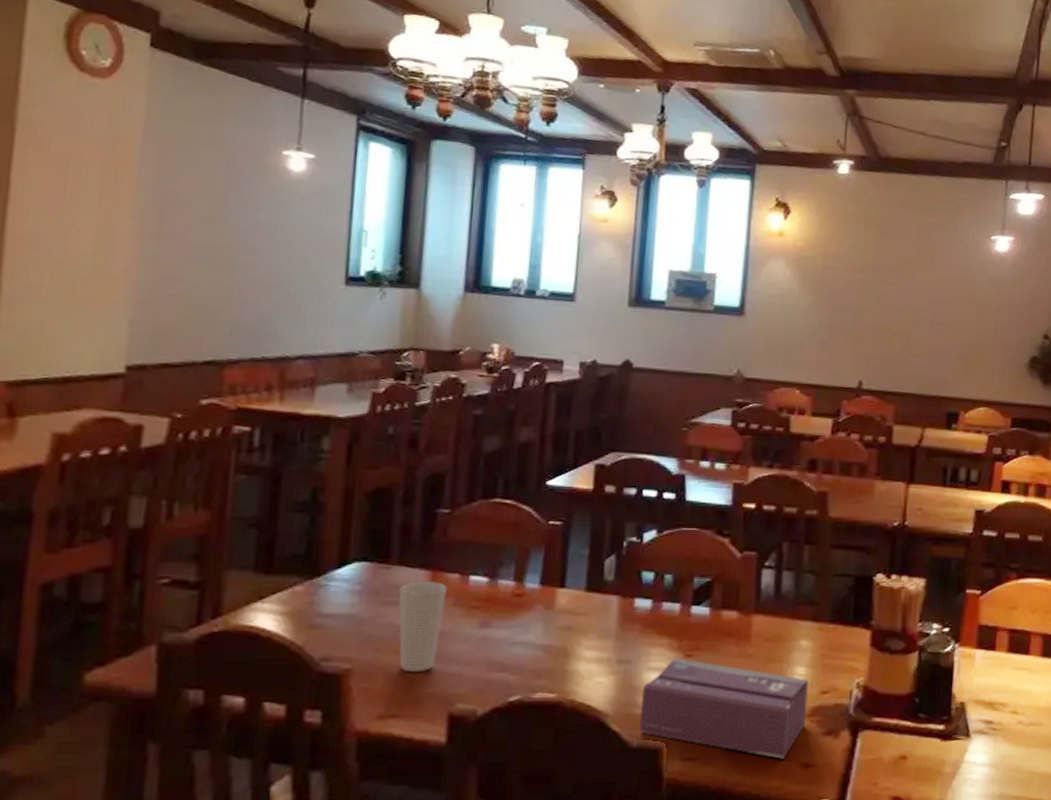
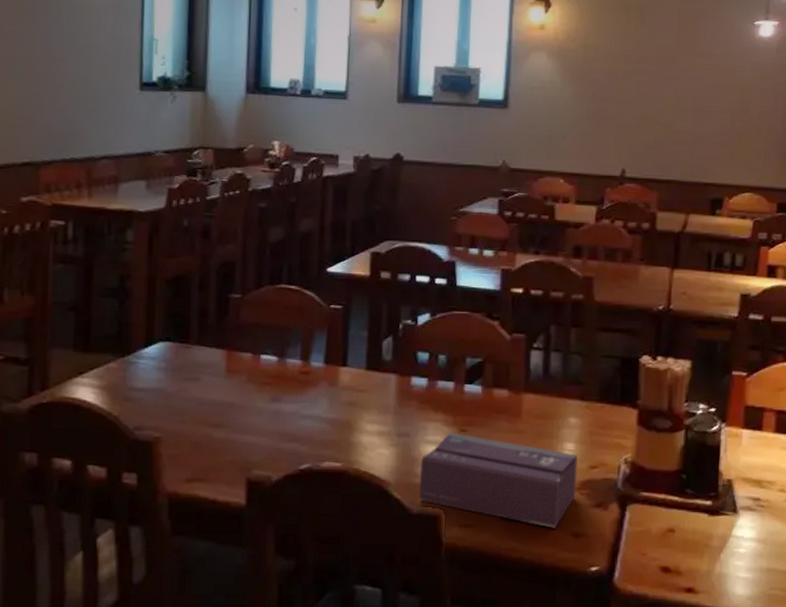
cup: present [399,581,447,673] -> none [199,360,241,442]

